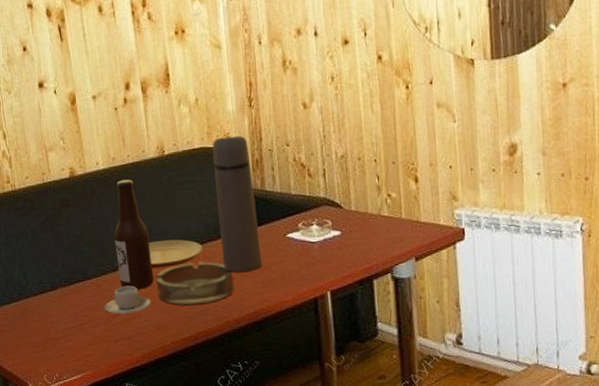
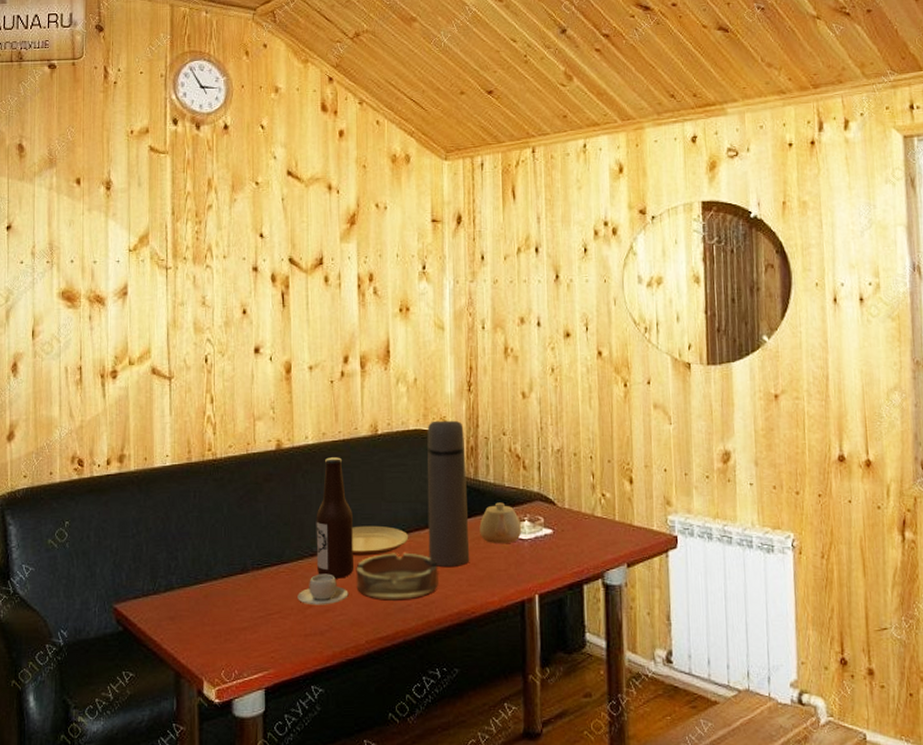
teapot: none [269,209,311,248] -> present [479,502,522,543]

